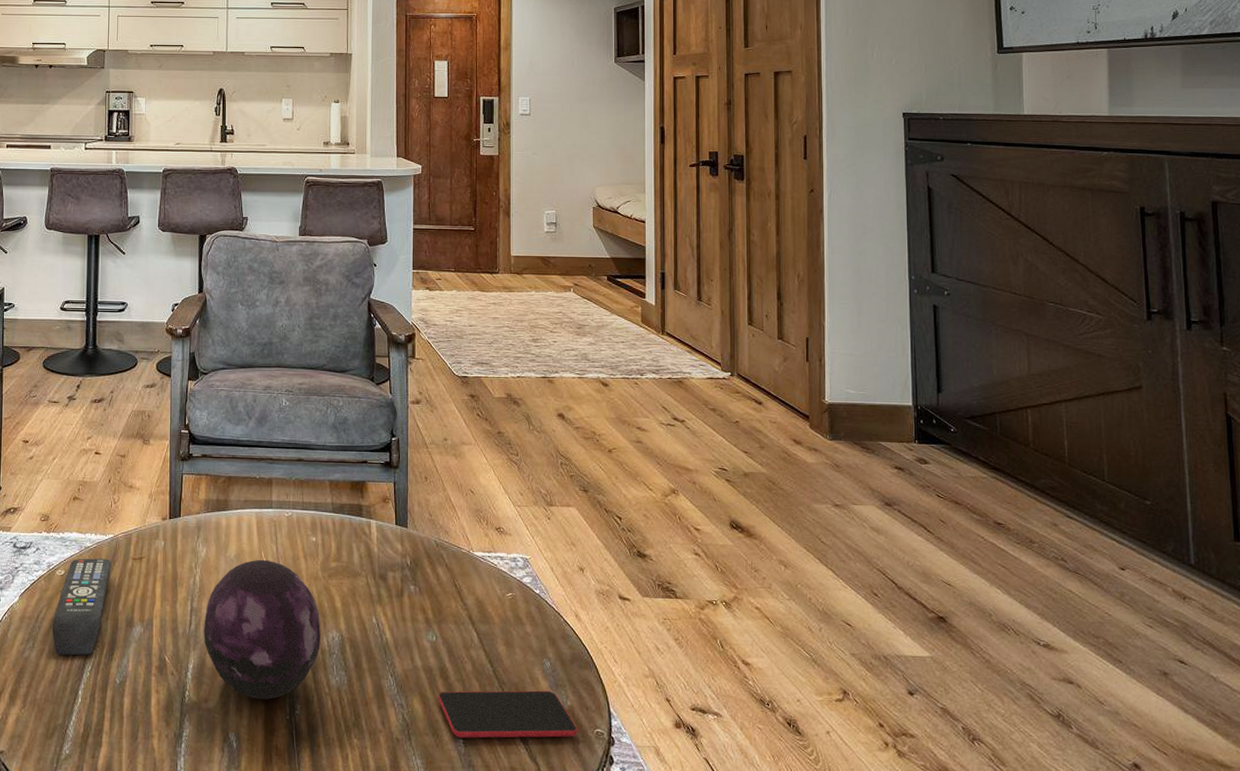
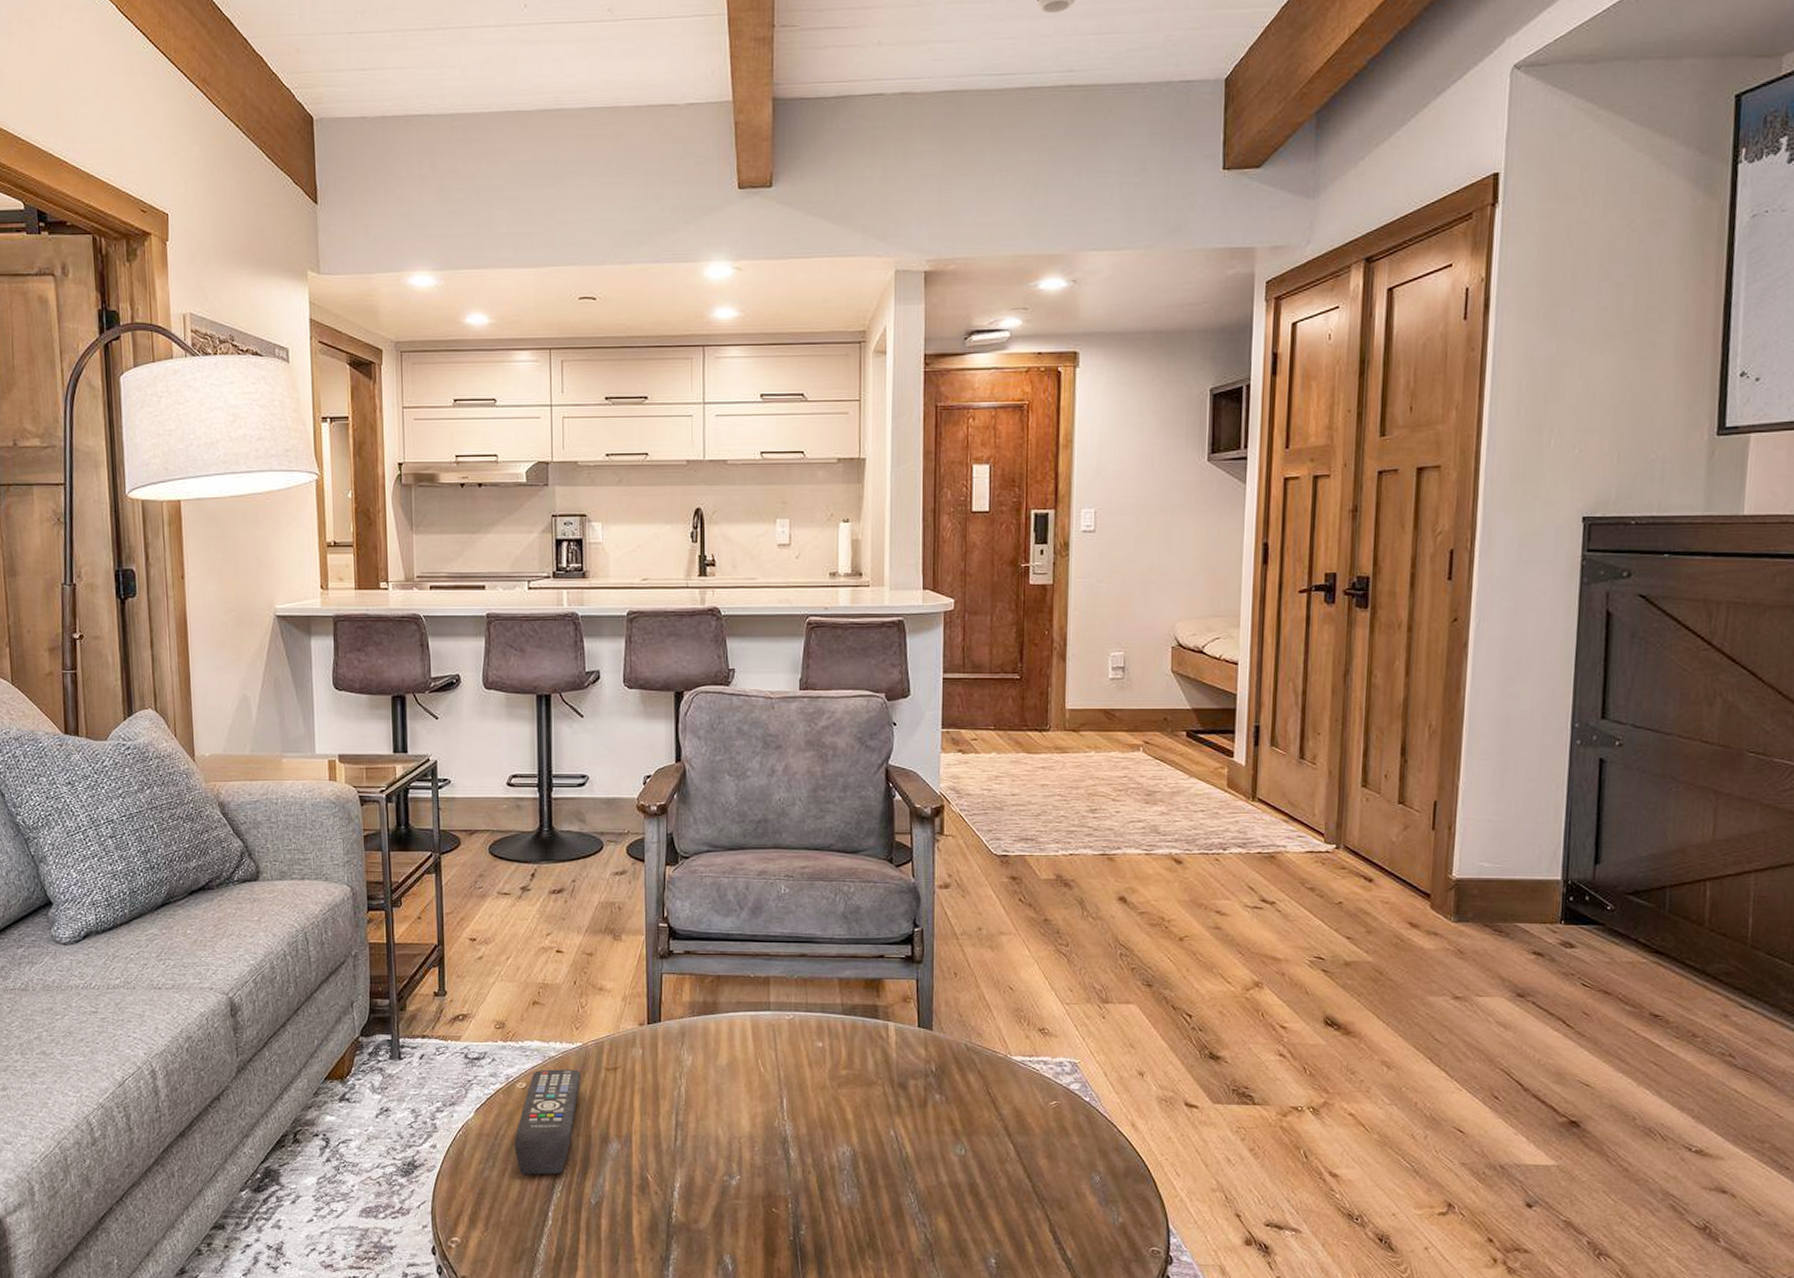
decorative orb: present [204,559,321,700] -> none [692,1068,829,1219]
smartphone: present [438,690,578,738] -> none [966,1207,1130,1258]

